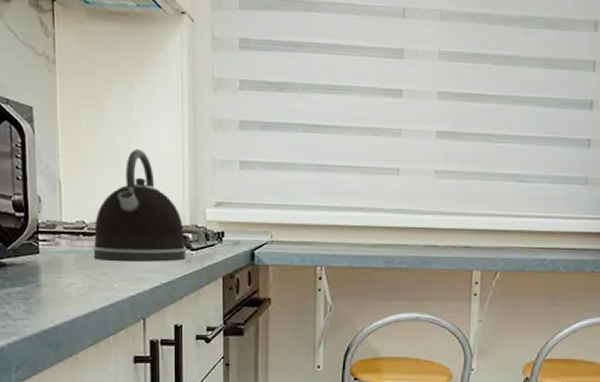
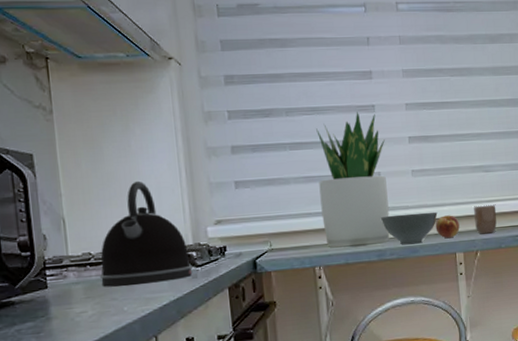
planter: none [330,96,409,250] -> present [316,112,389,248]
bowl: none [393,219,458,255] -> present [380,211,438,245]
fruit: none [453,226,481,253] -> present [435,215,460,239]
cup: none [498,221,525,255] -> present [473,205,497,235]

